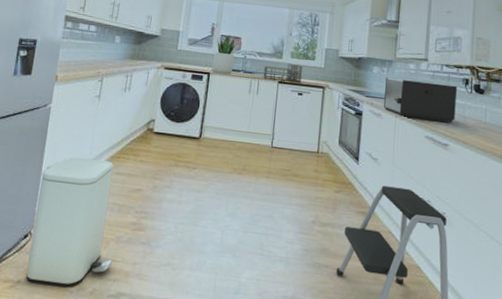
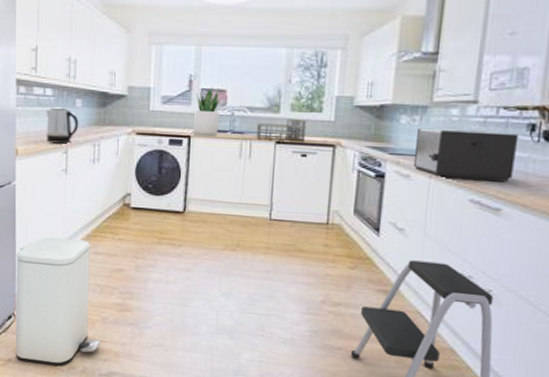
kettle: none [84,41,116,73] -> present [46,106,79,144]

